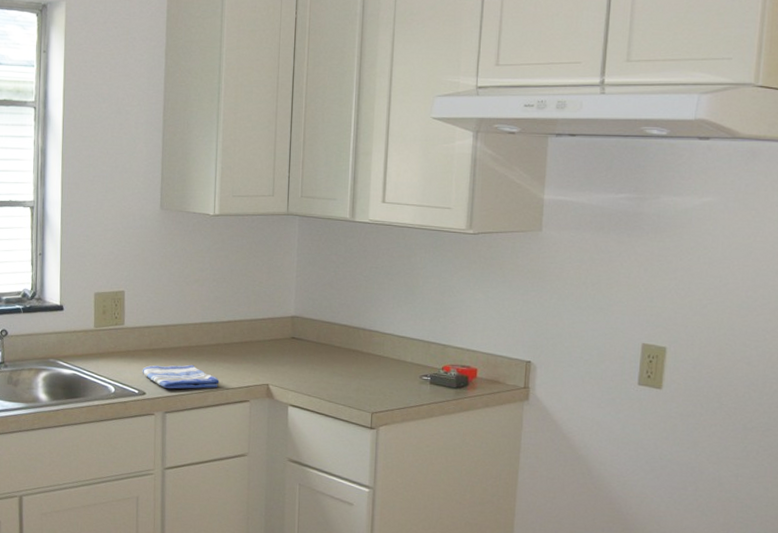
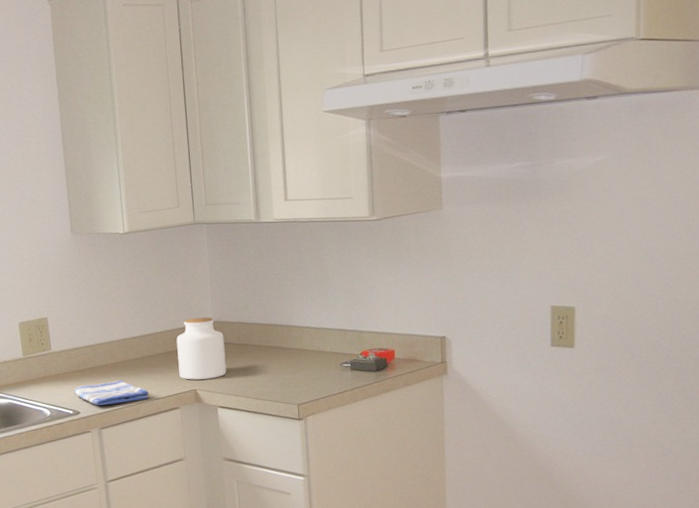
jar: none [253,310,304,375] -> present [176,317,227,380]

